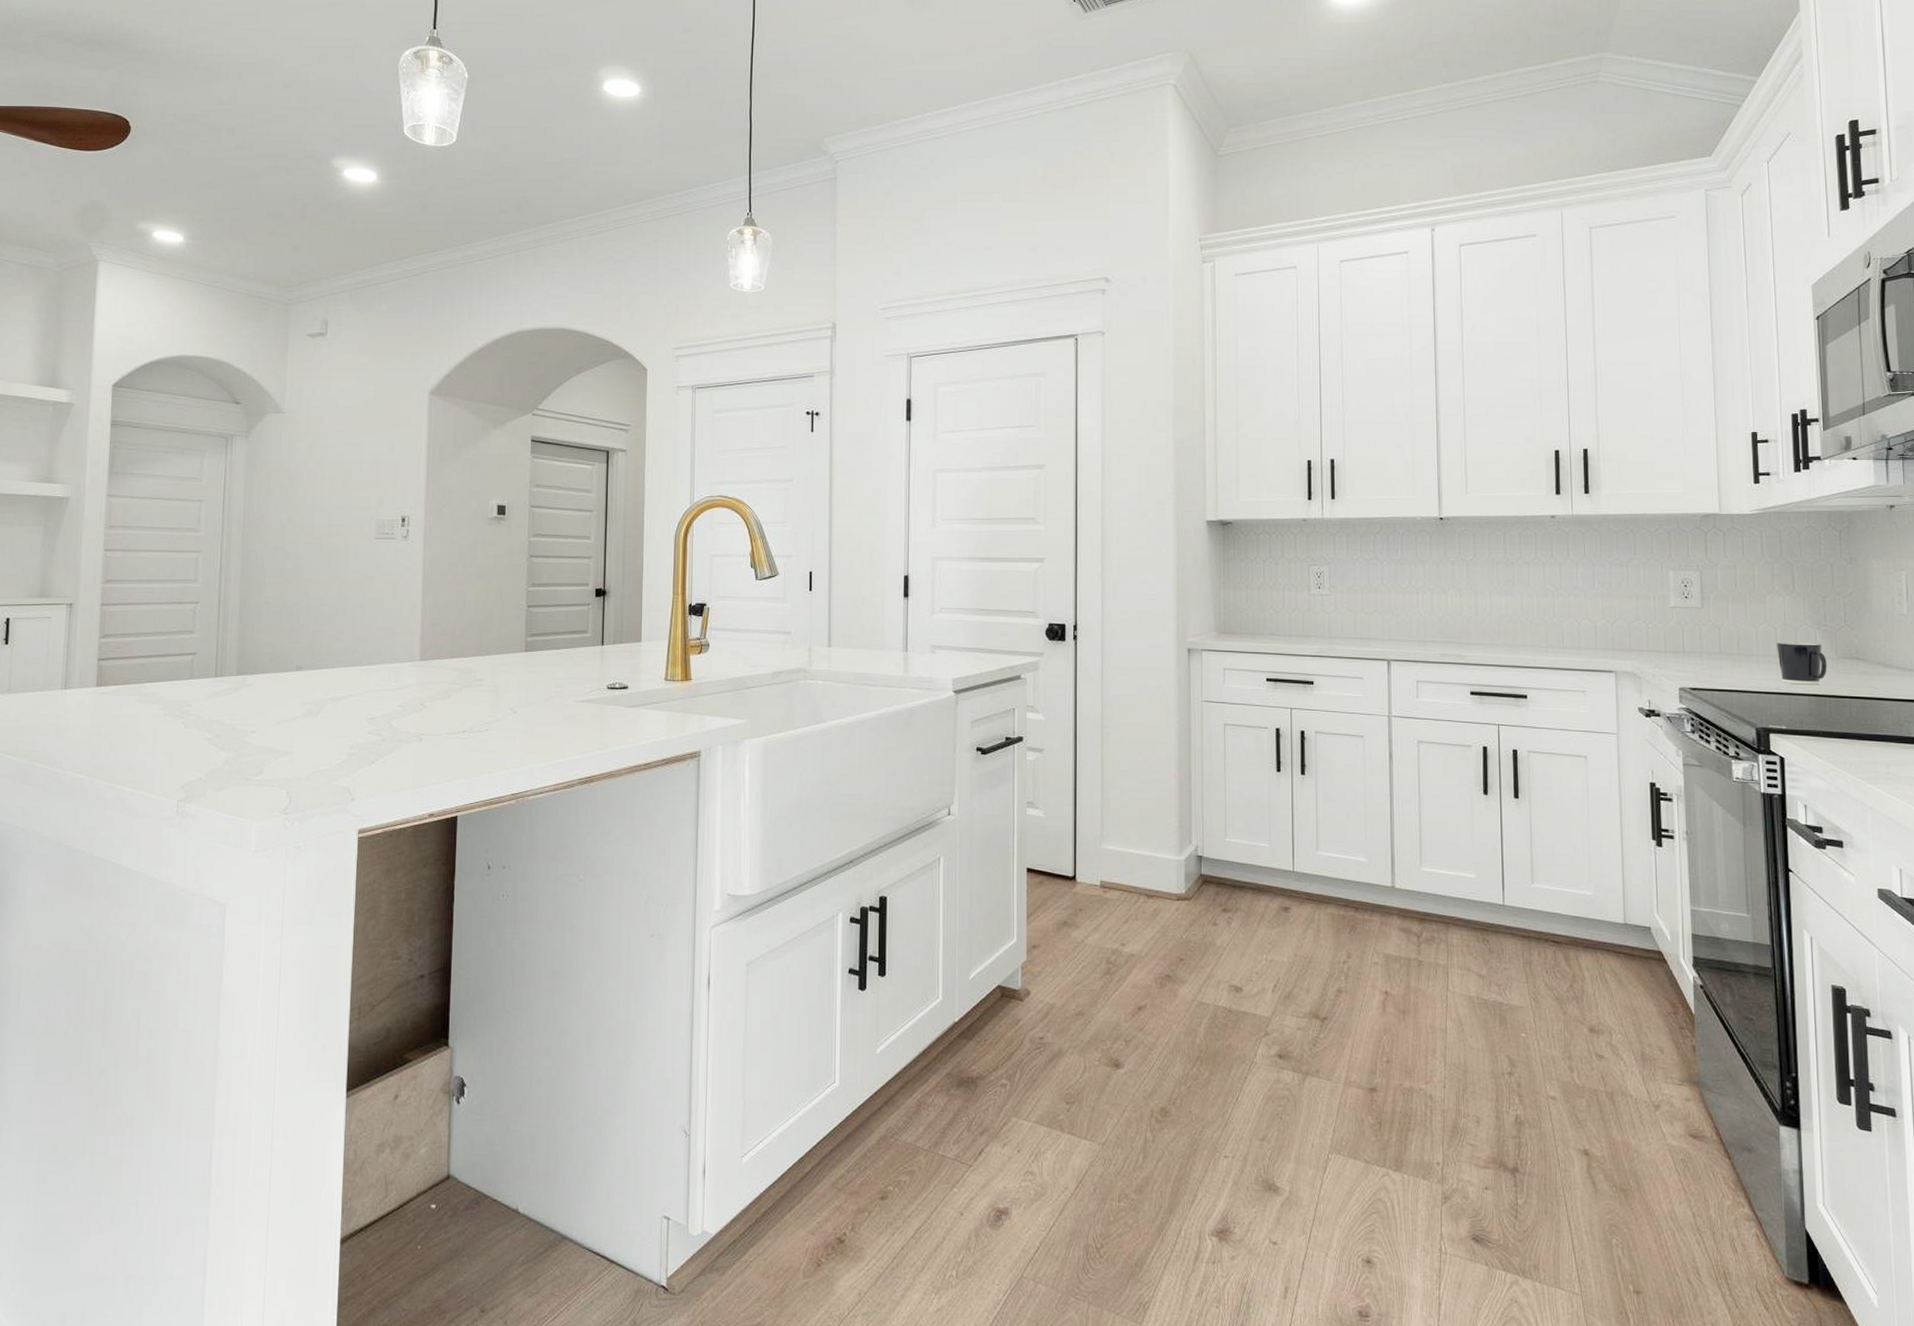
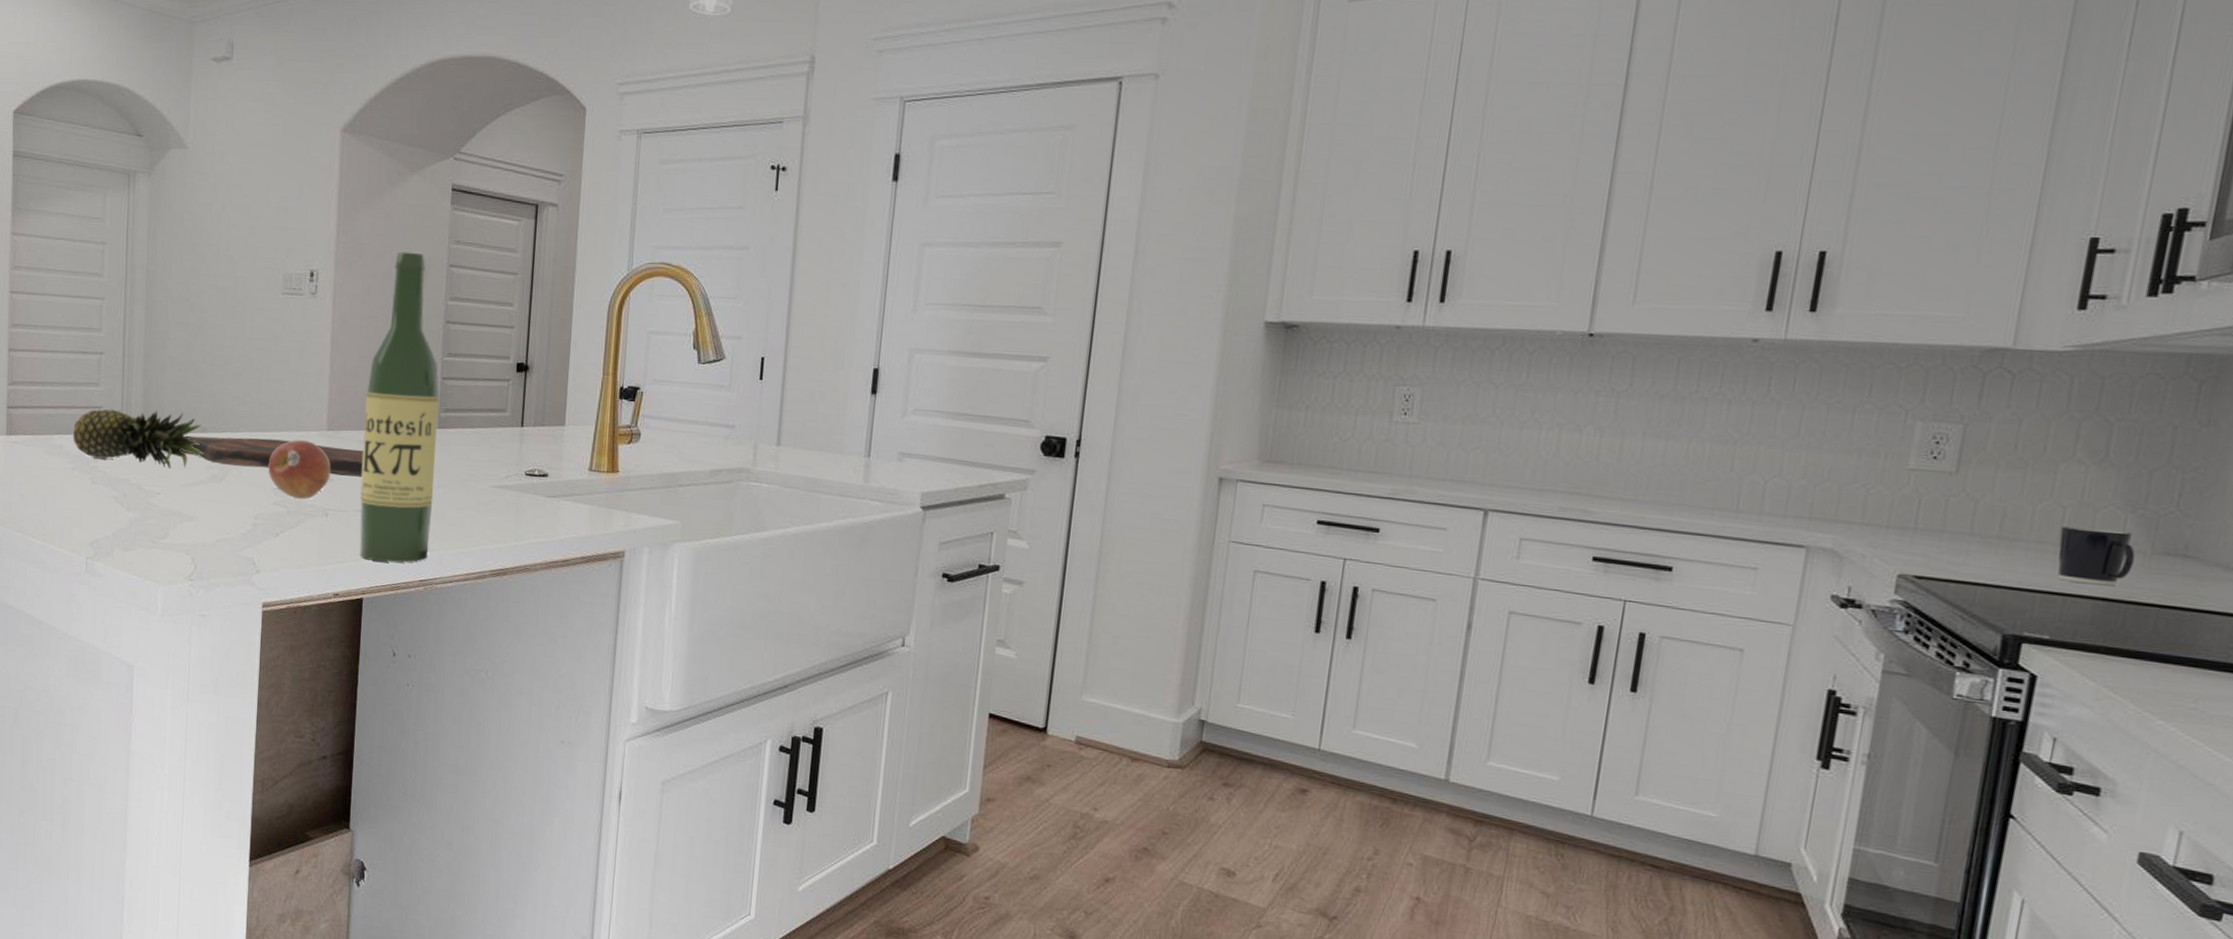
fruit: none [166,653,300,708] -> present [73,409,205,469]
cutting board: none [275,672,456,702] -> present [180,435,364,477]
fruit: none [363,671,424,728] -> present [268,440,331,500]
wine bottle: none [452,496,525,779] -> present [359,251,439,562]

